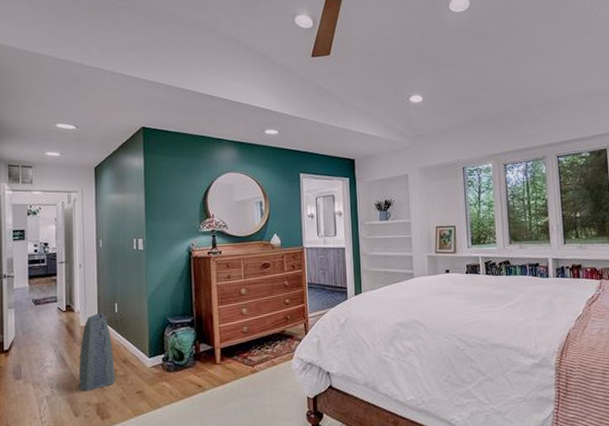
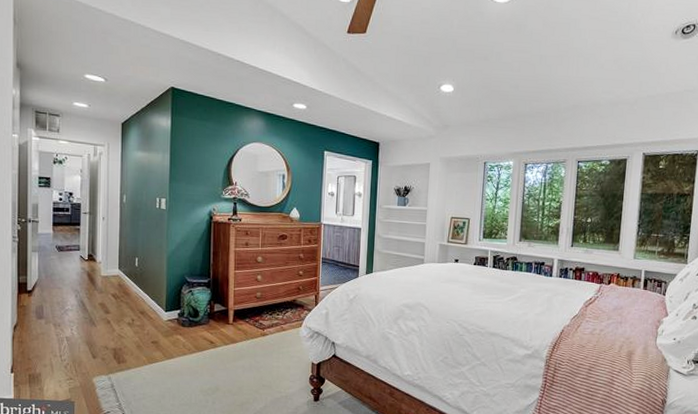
air purifier: present [78,312,115,392] -> none [97,264,133,337]

